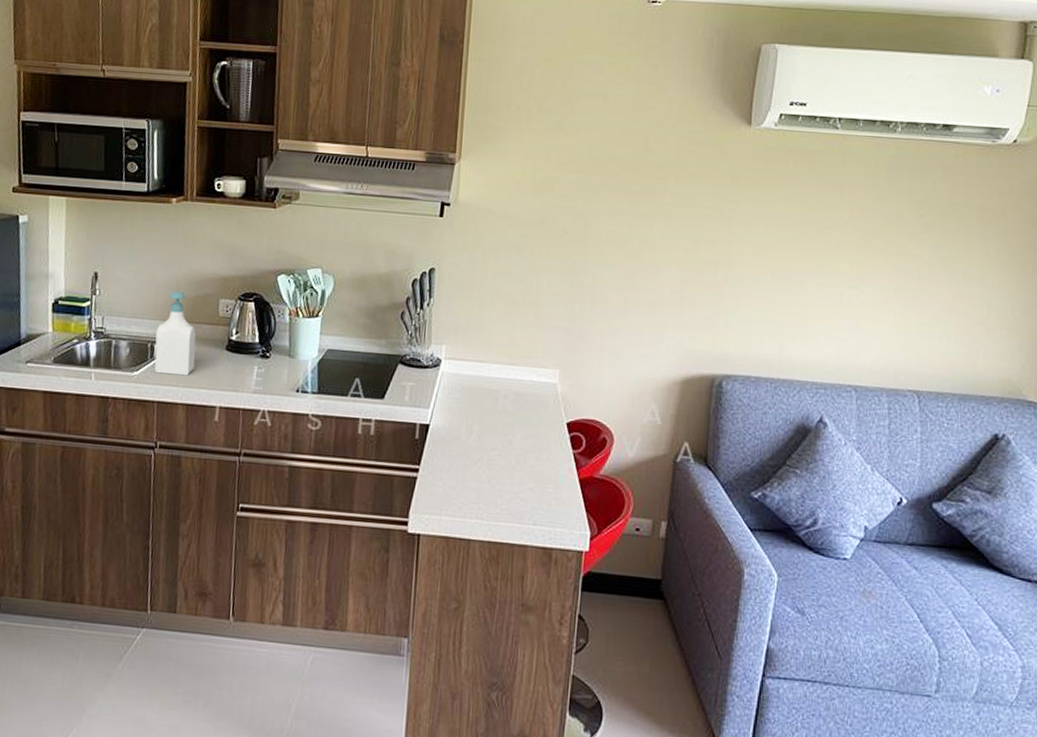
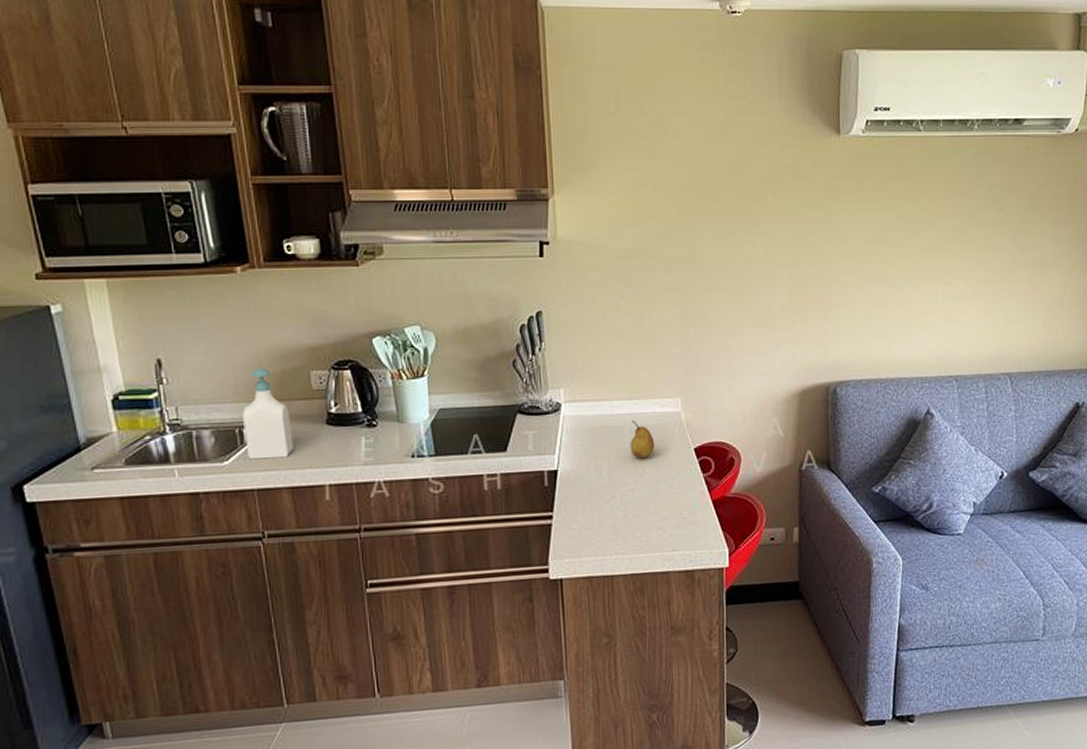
fruit: none [502,385,528,426] -> present [630,420,655,459]

